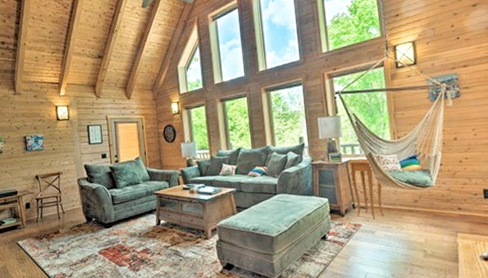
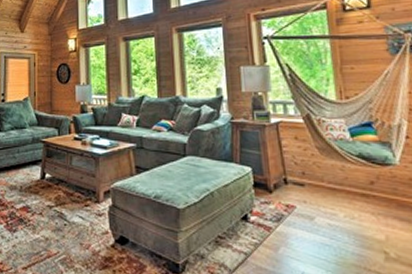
side table: present [349,158,384,220] -> none [279,121,327,201]

